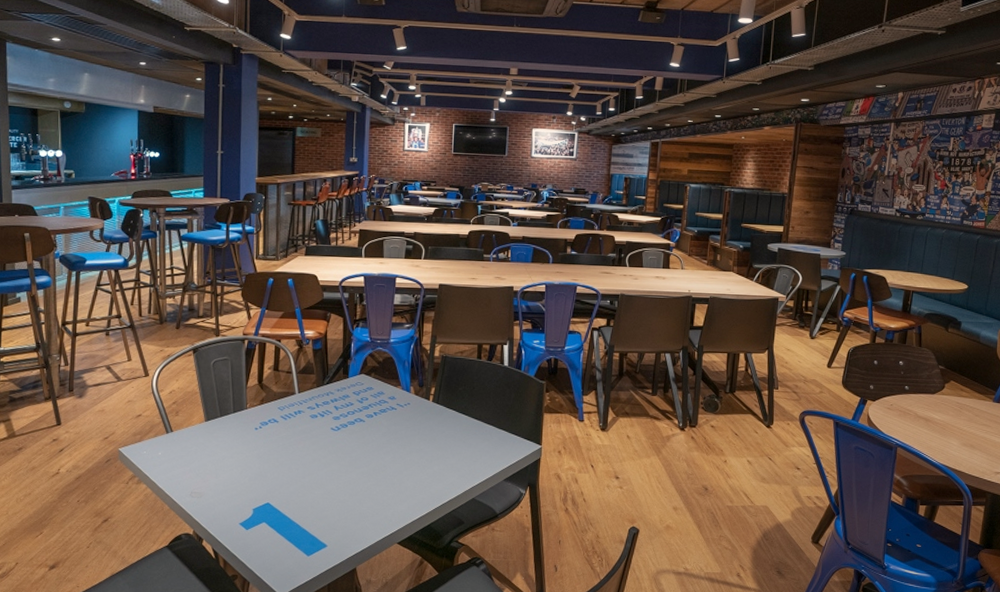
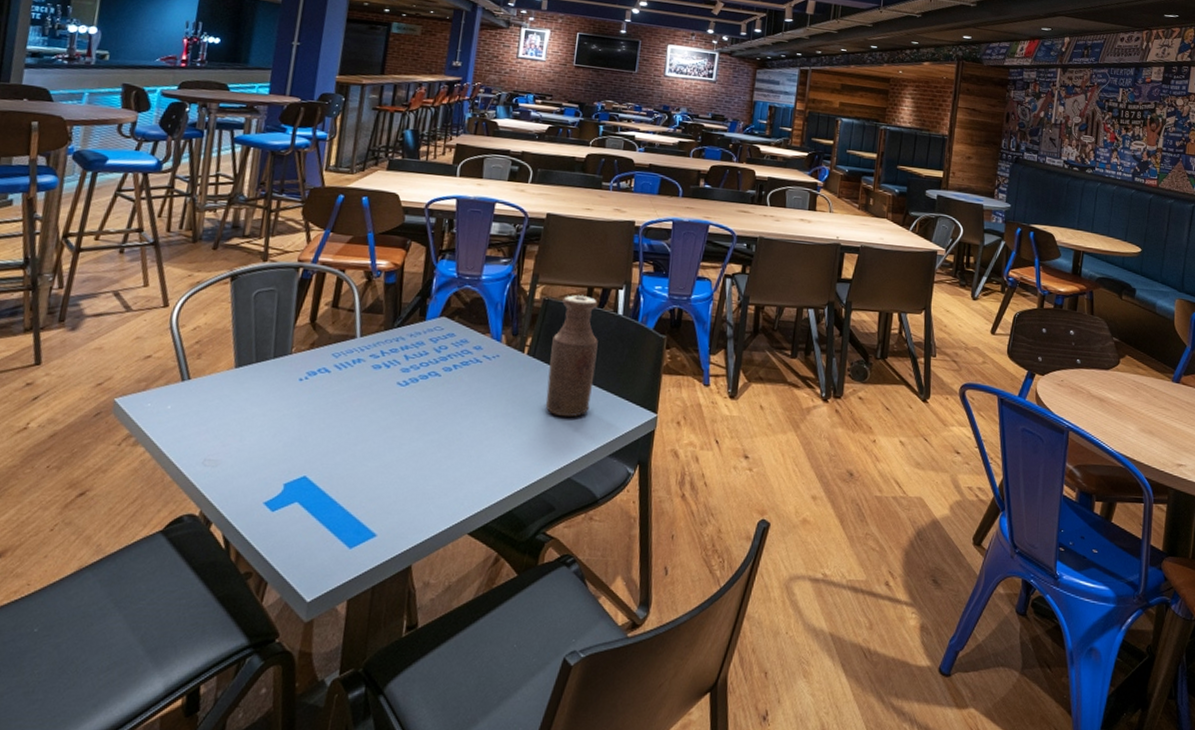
bottle: none [450,351,489,451] -> present [545,295,598,418]

